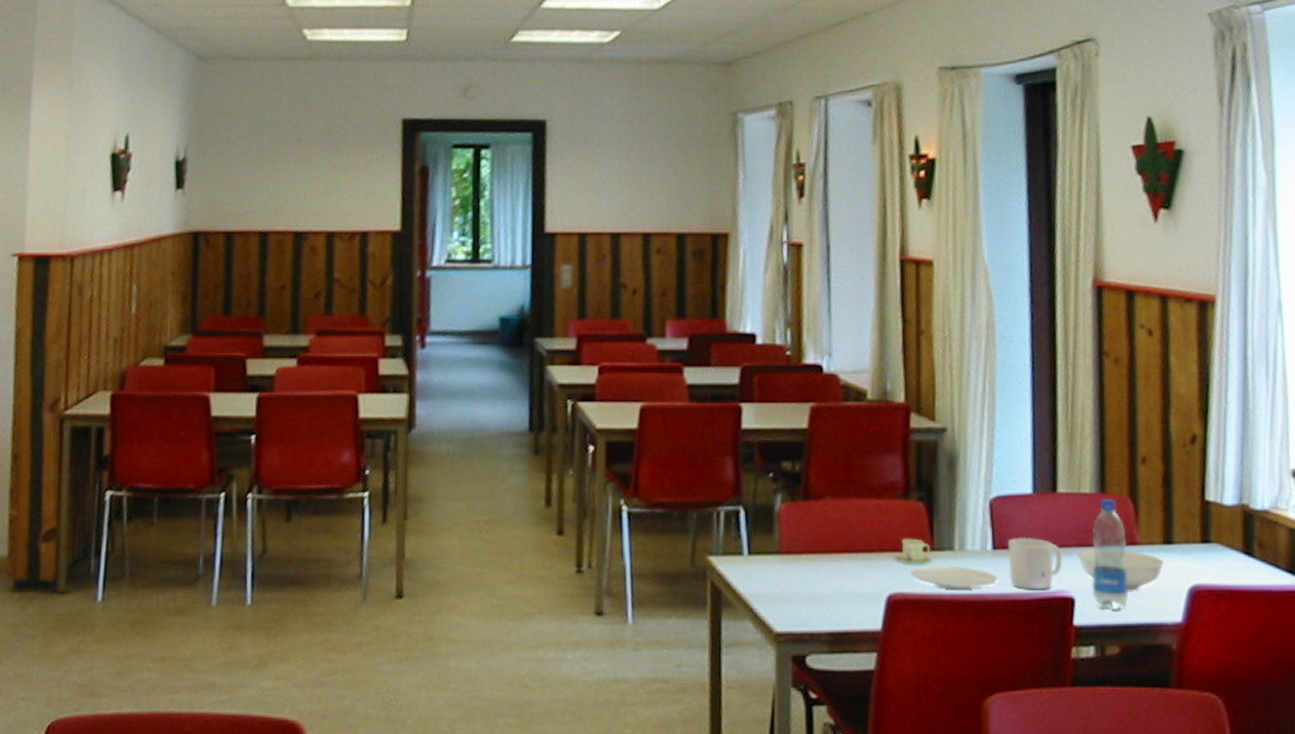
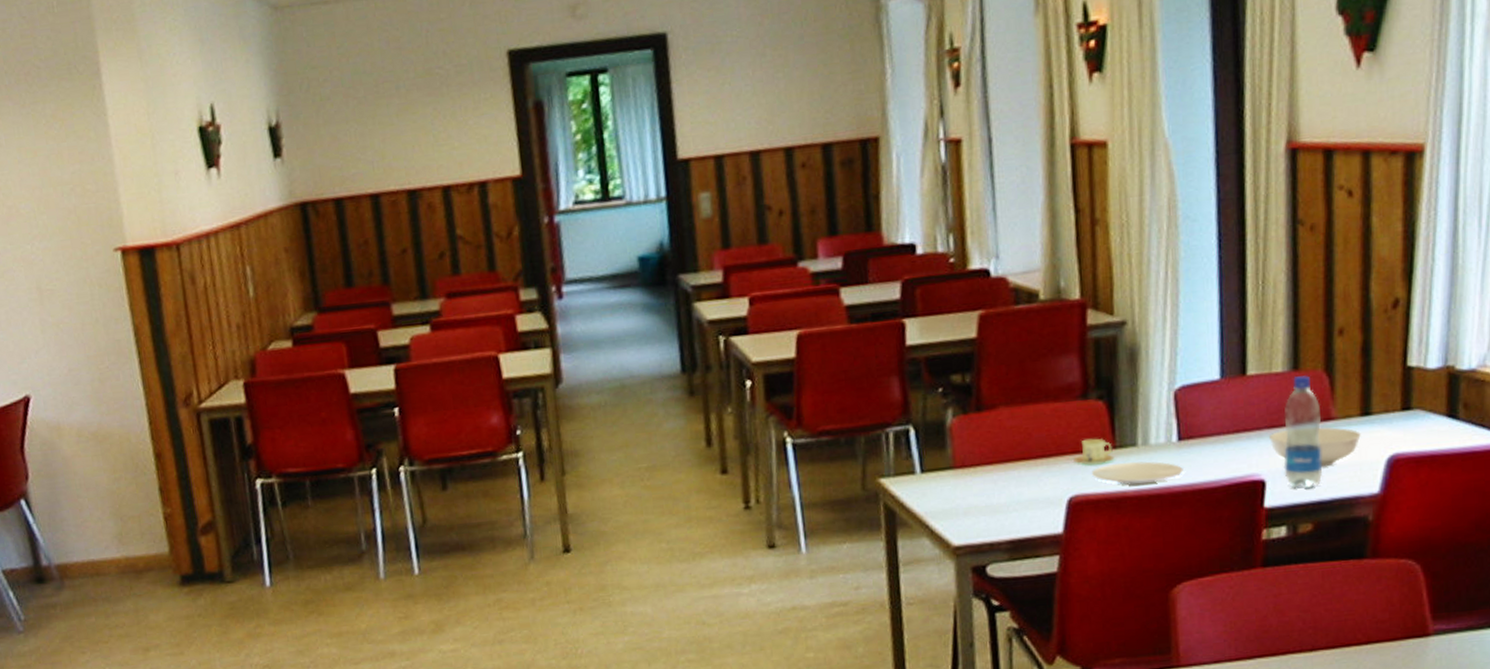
mug: present [1007,536,1063,590] -> none [1193,424,1253,477]

